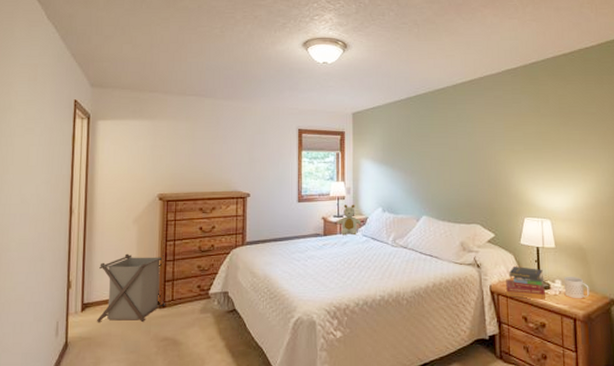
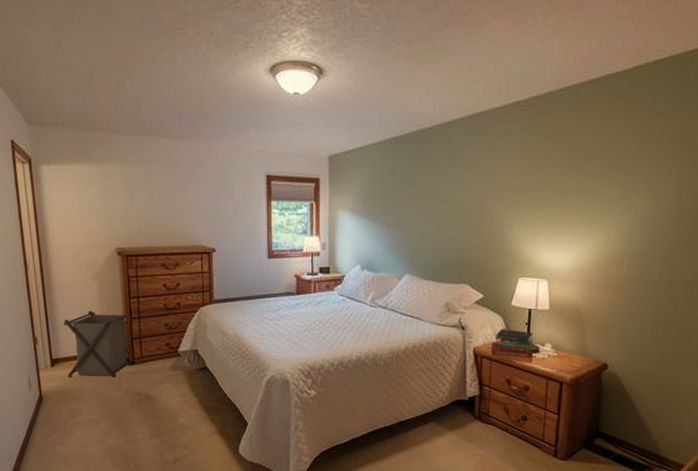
stuffed bear: present [338,204,362,236] -> none [312,261,338,295]
mug: present [563,276,590,299] -> none [553,339,582,363]

